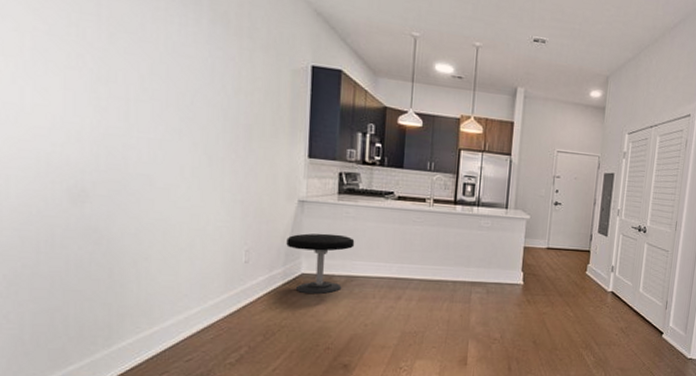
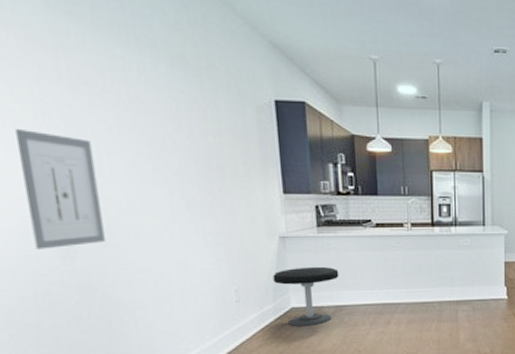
wall art: none [46,67,121,191] -> present [16,128,105,250]

